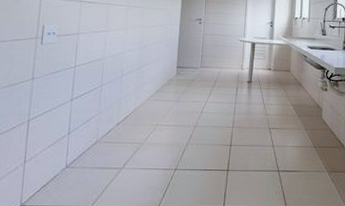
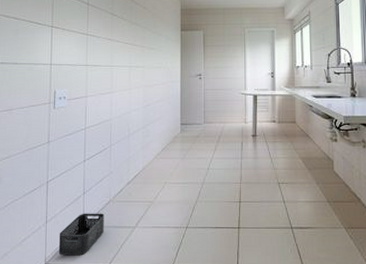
storage bin: none [36,153,90,197] -> present [58,213,104,256]

